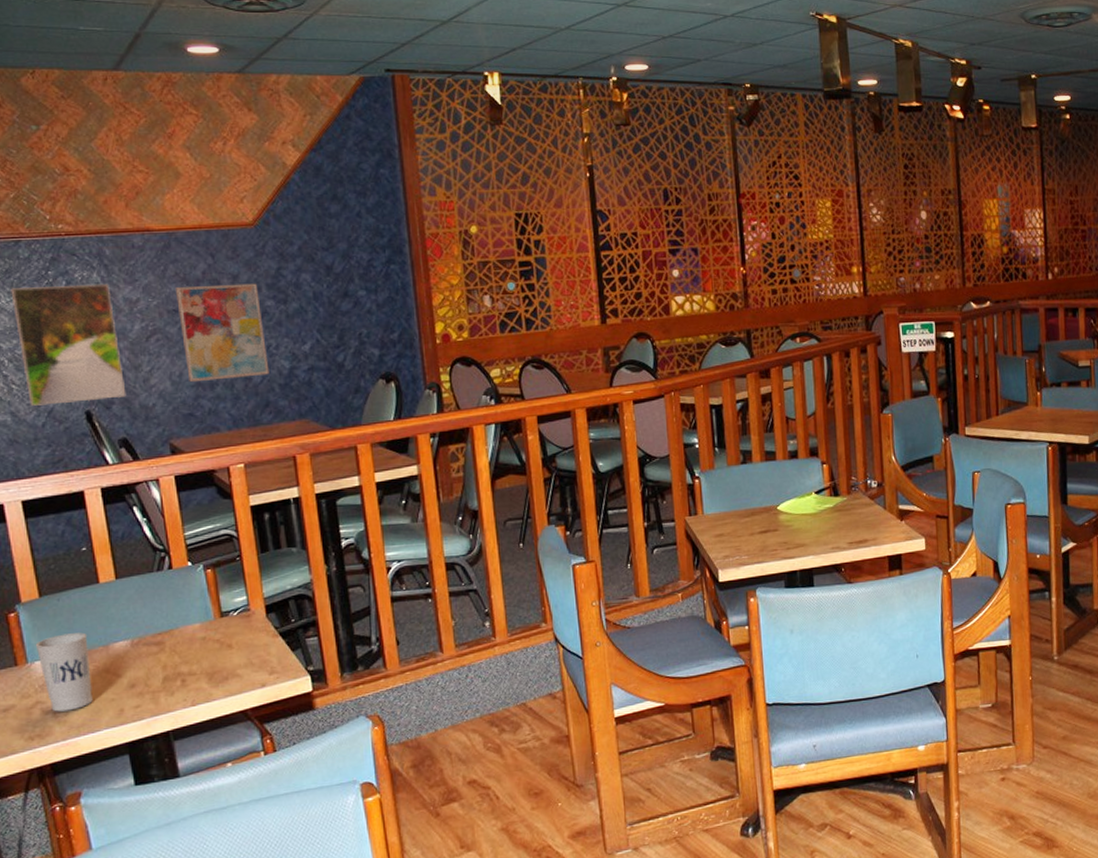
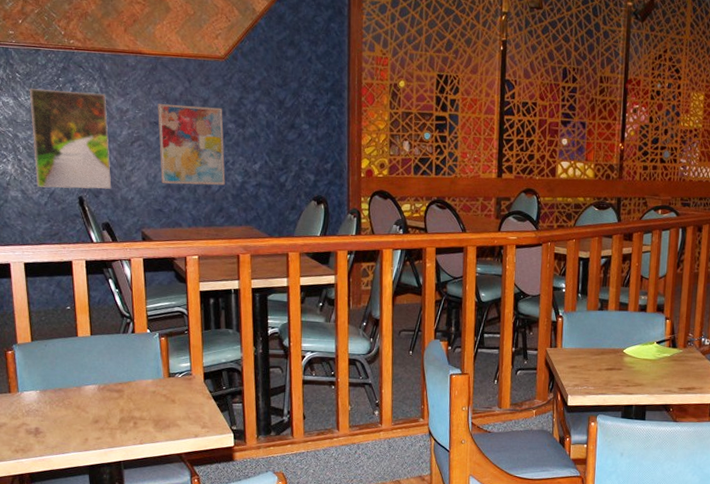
cup: present [35,632,93,712] -> none [25,373,66,434]

